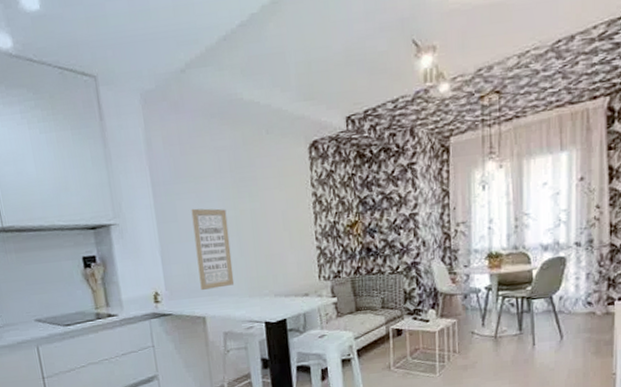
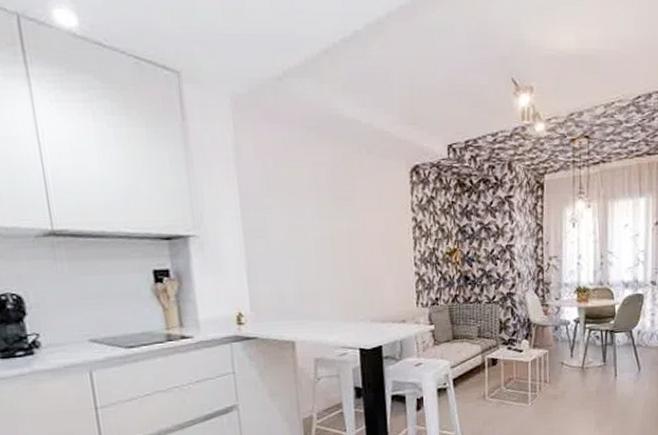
wall art: present [191,208,235,291] -> none [283,224,328,314]

